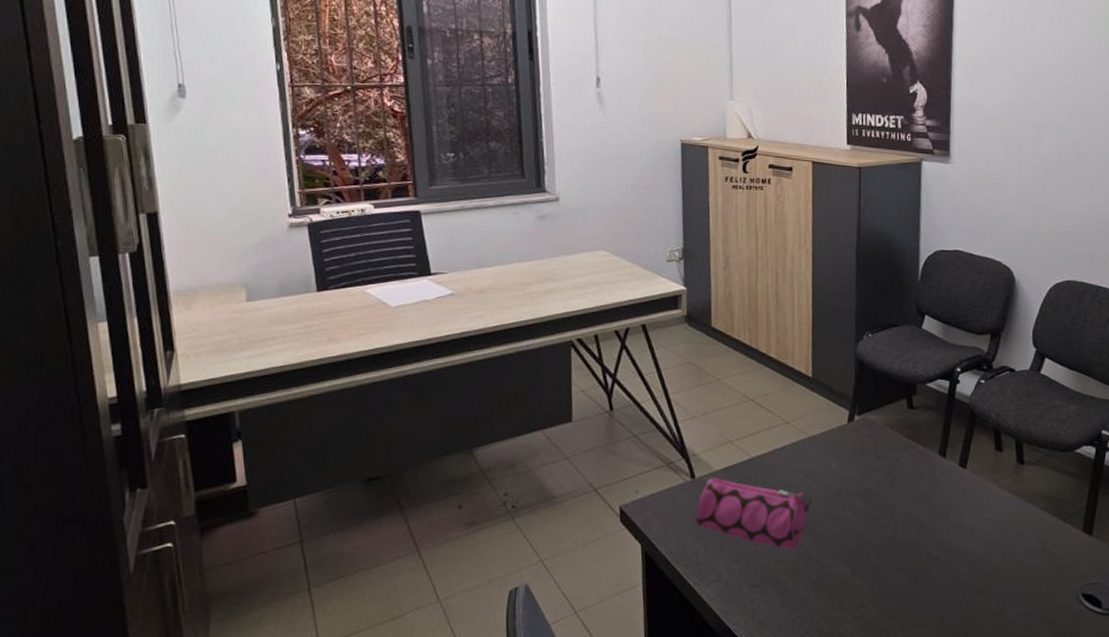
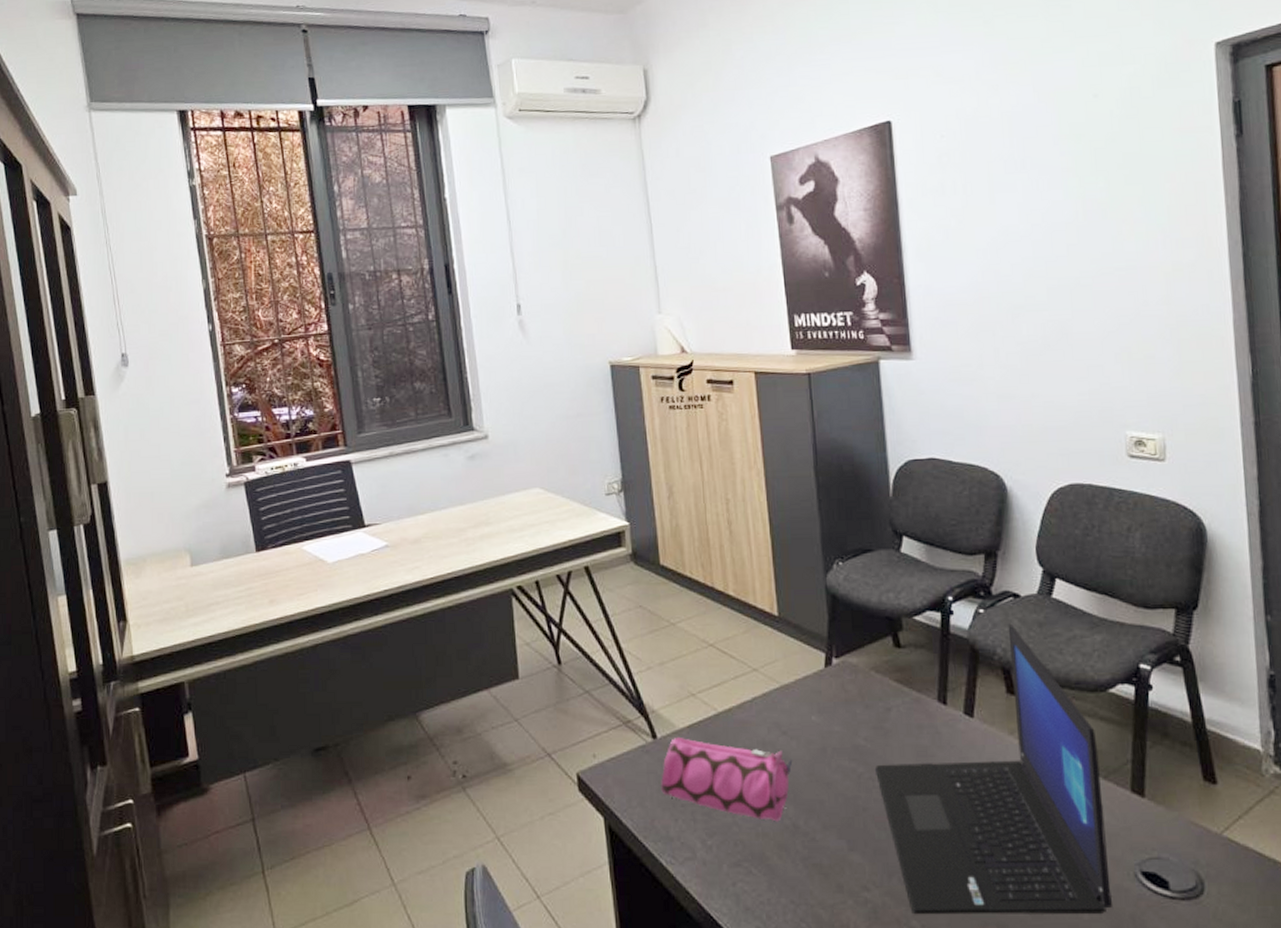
laptop: none [880,393,1061,627] -> present [874,623,1113,915]

